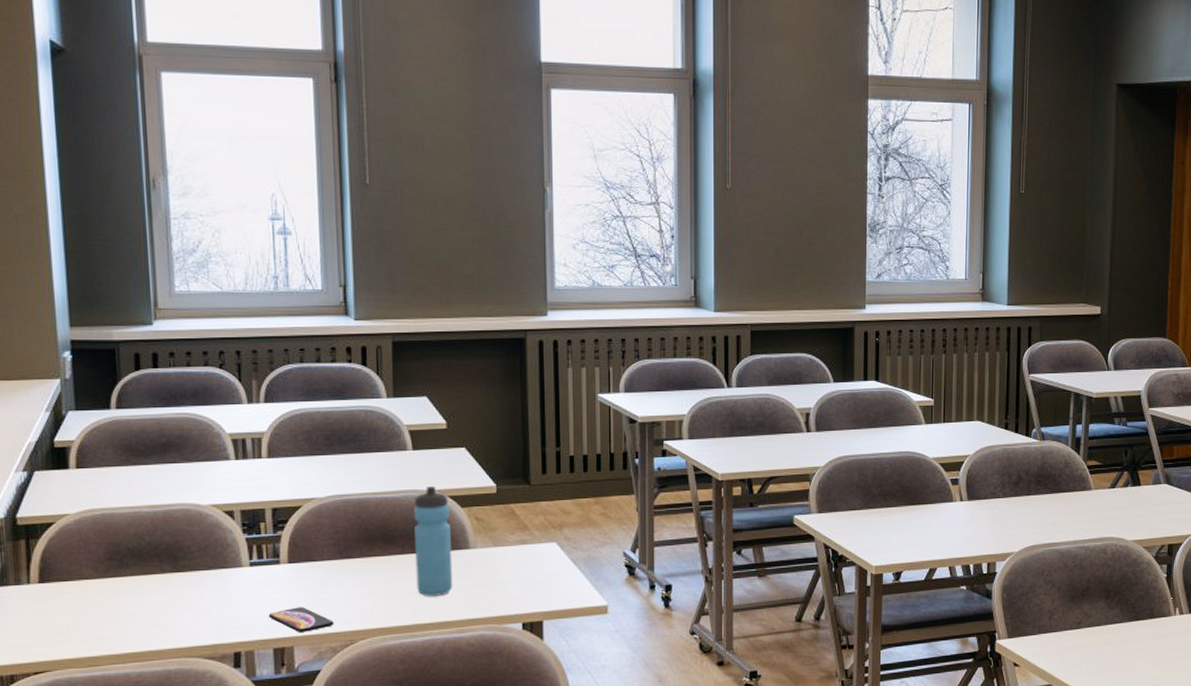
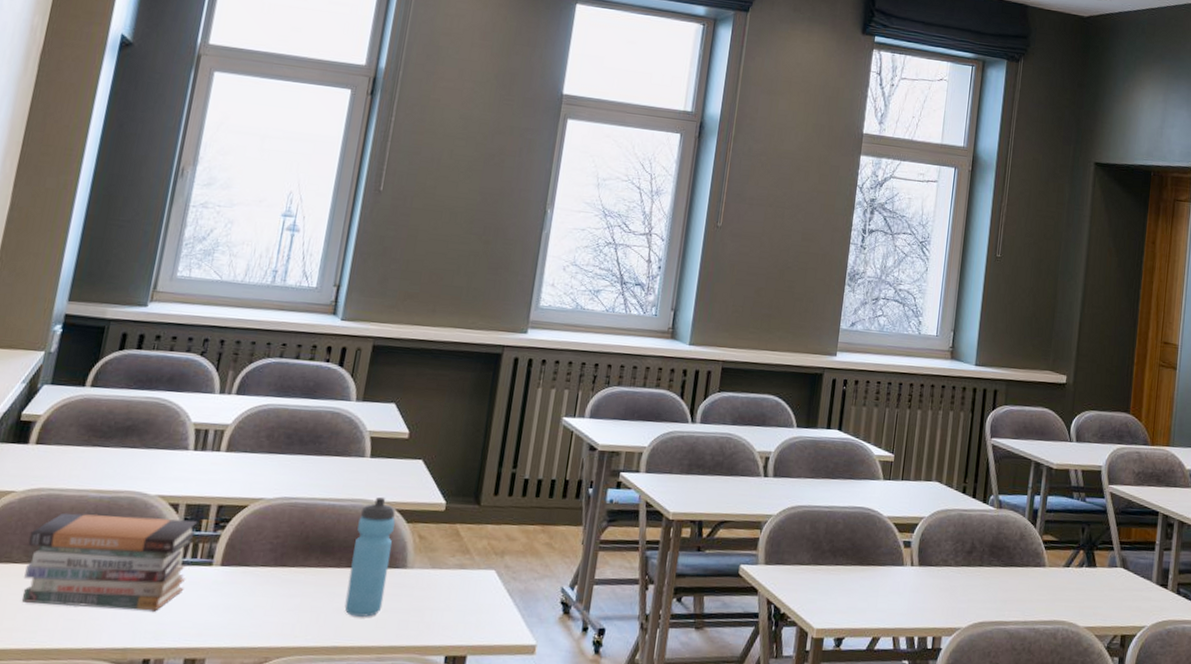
book stack: none [94,524,258,613] -> present [22,512,198,612]
smartphone: present [268,607,334,632] -> none [187,615,253,644]

